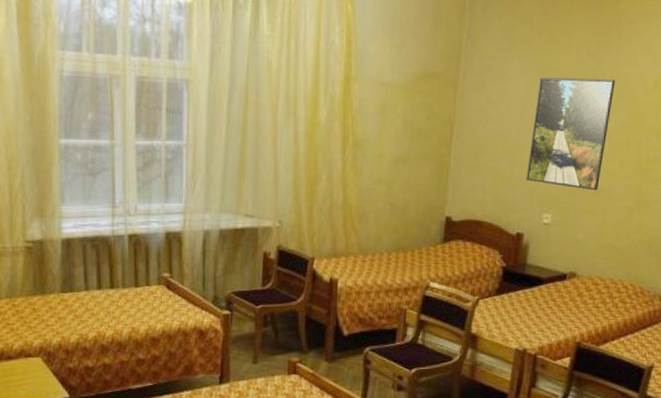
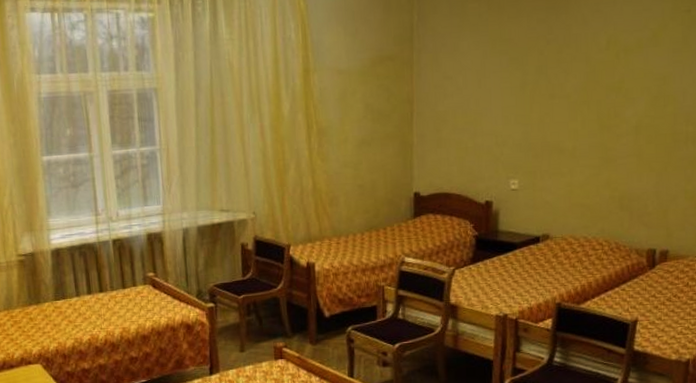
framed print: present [525,77,616,191] -> none [489,43,569,153]

